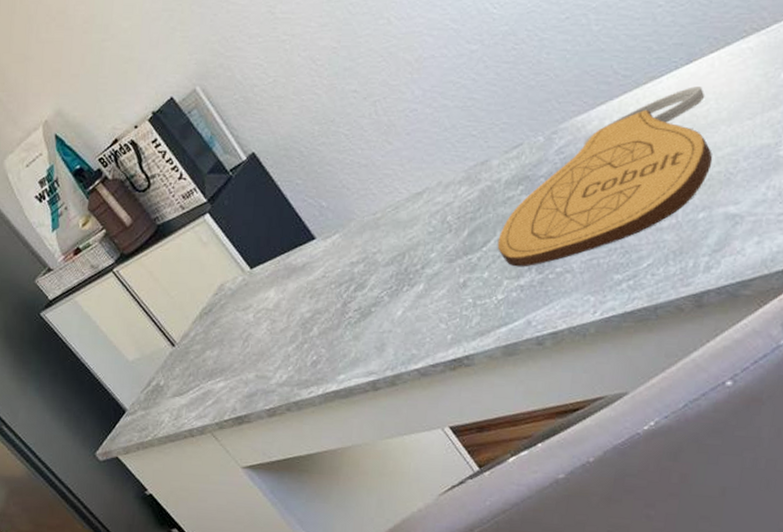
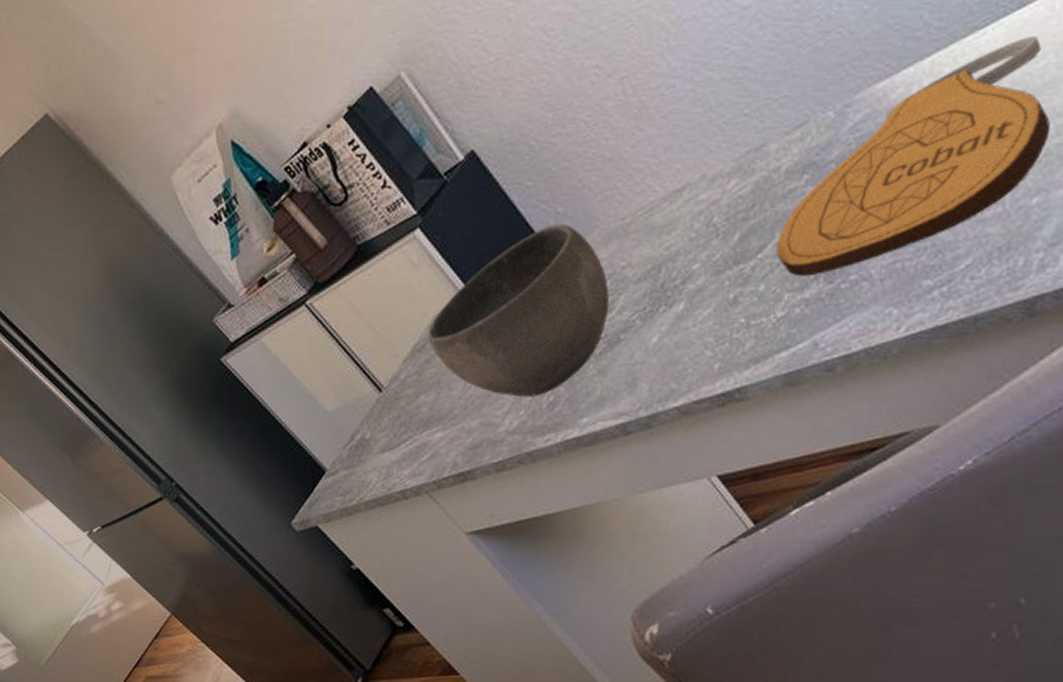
bowl: none [213,216,363,356] -> present [427,225,610,396]

